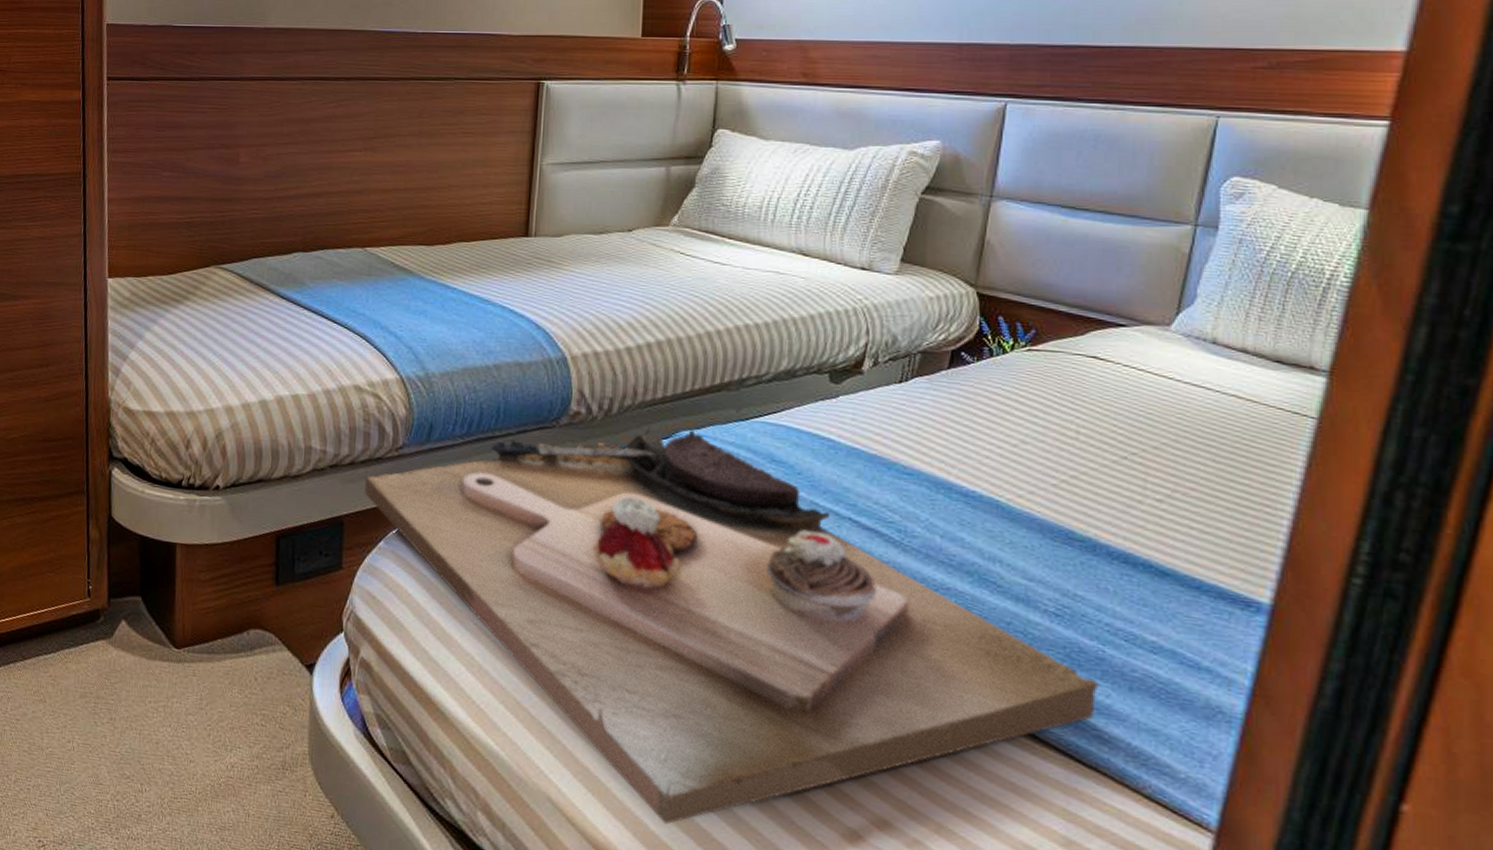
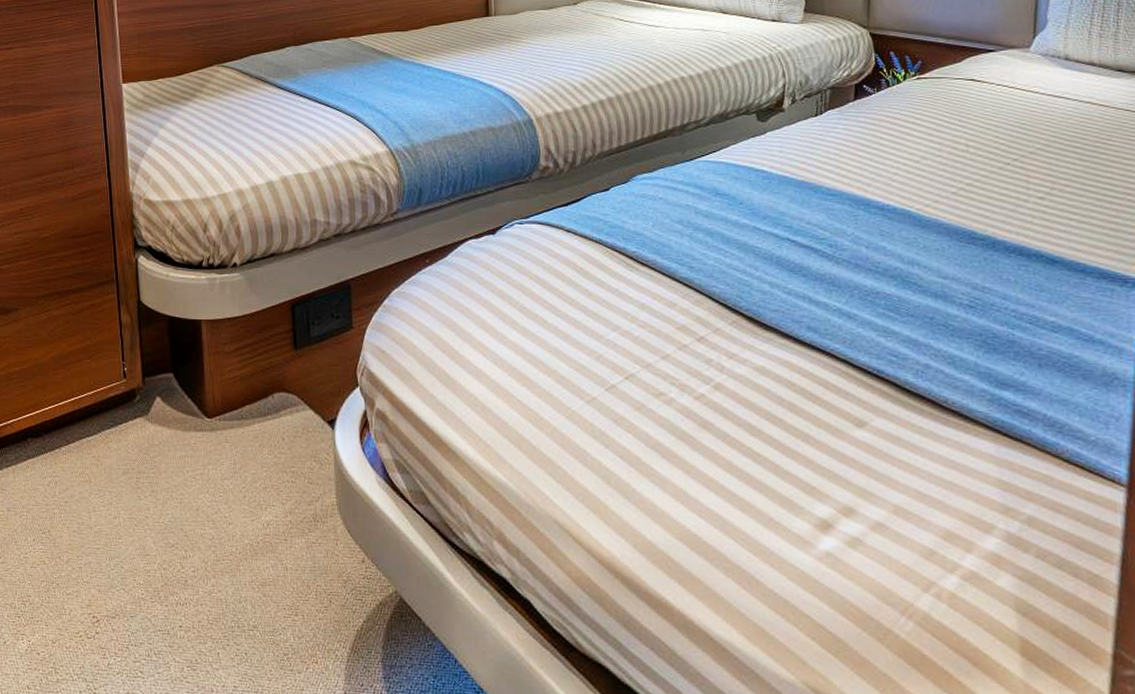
decorative tray: present [365,428,1100,825] -> none [365,174,1014,534]

